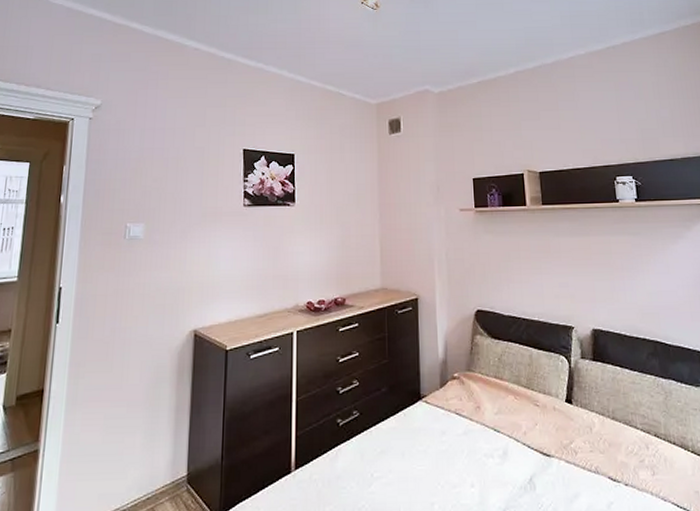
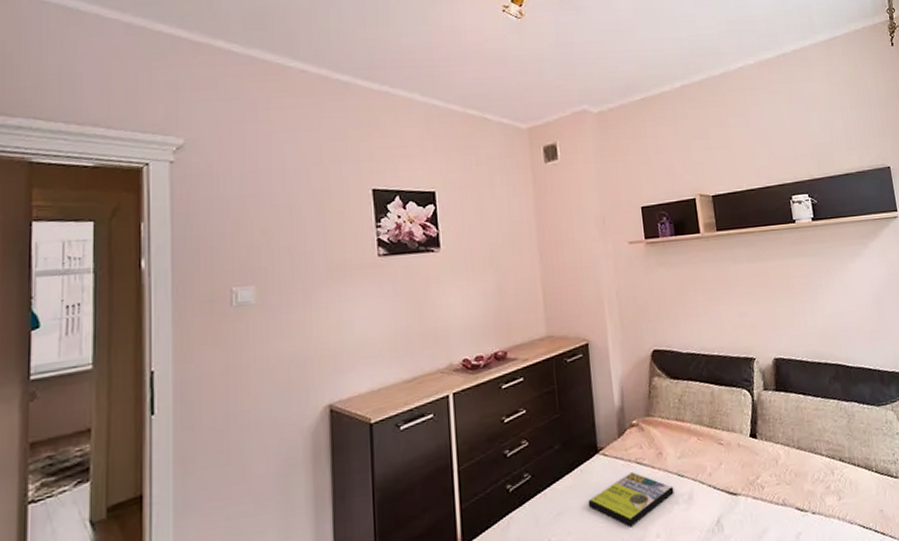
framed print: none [409,422,490,474] -> present [588,472,674,527]

